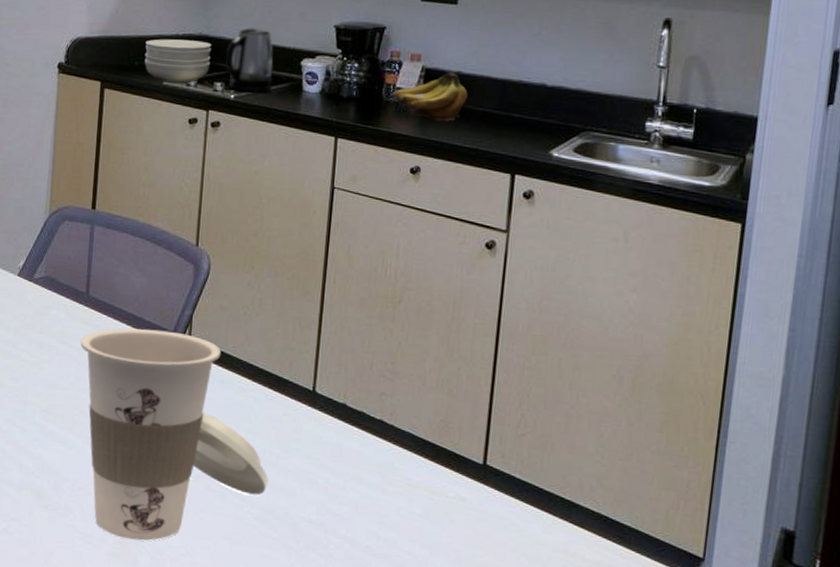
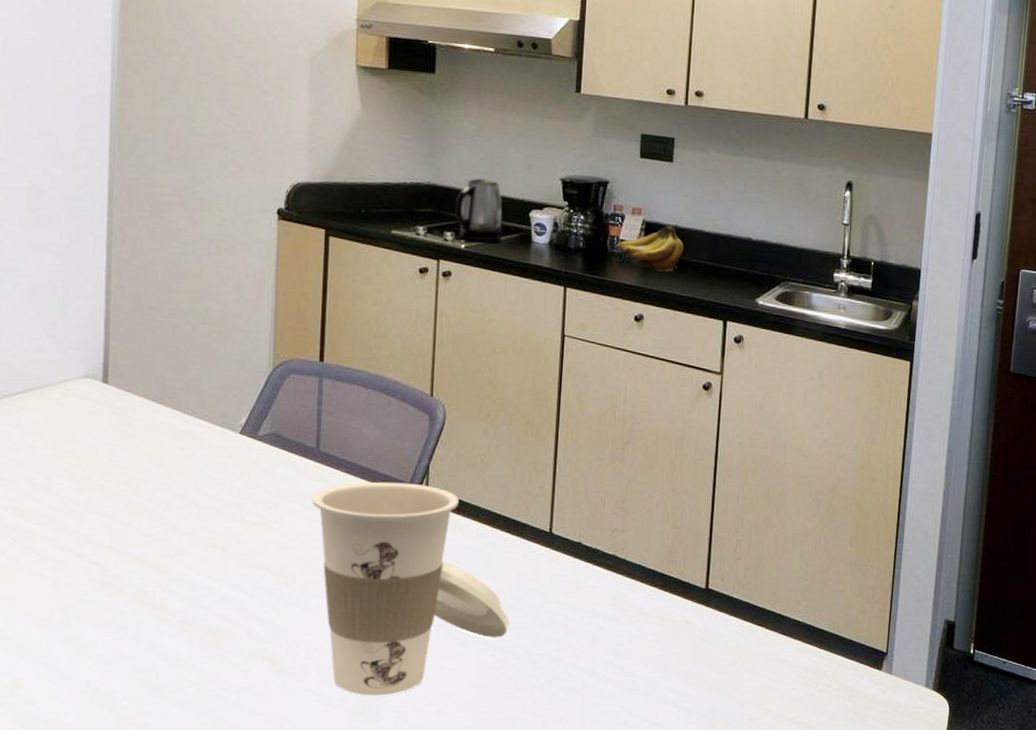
bowl: present [144,39,212,85] -> none [371,186,441,234]

